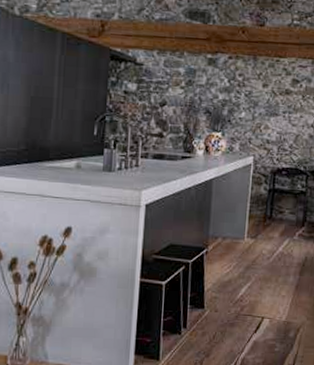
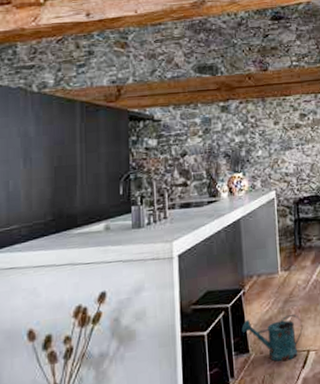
watering can: none [199,277,261,323] -> present [241,314,303,362]

